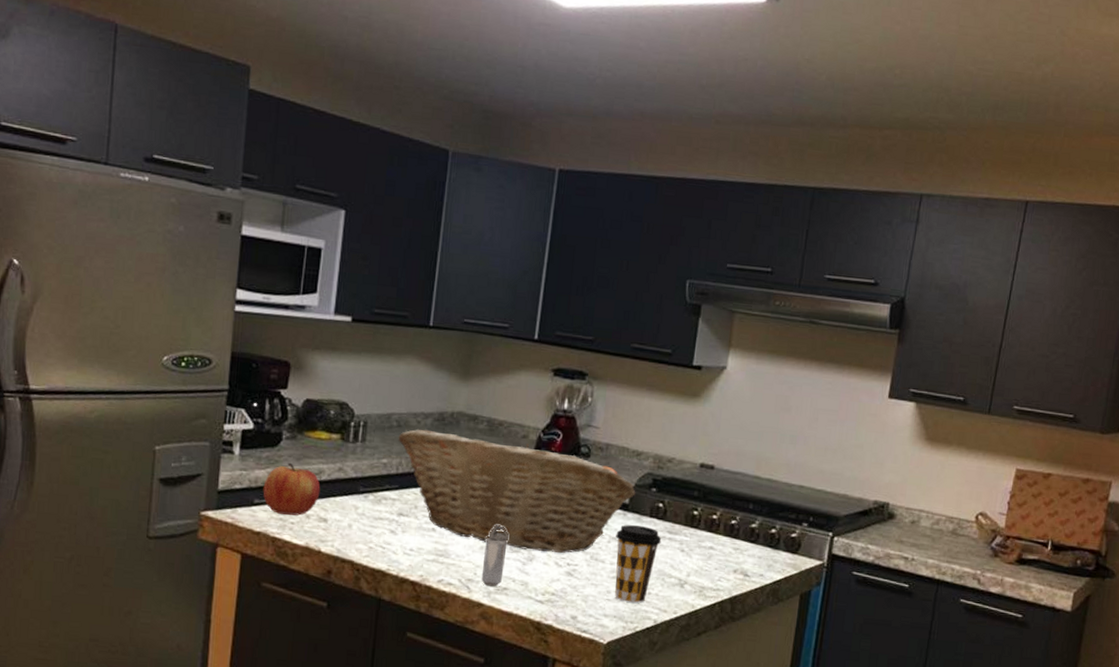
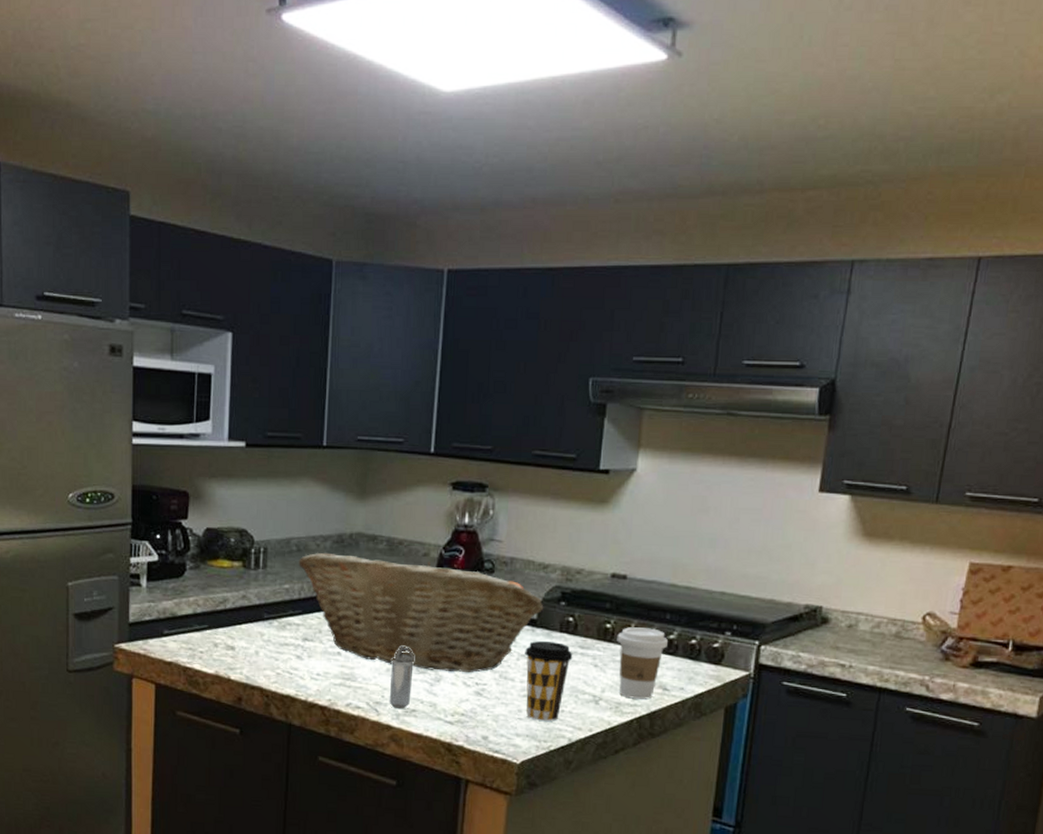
apple: present [263,463,321,516] -> none [171,593,226,645]
coffee cup: none [703,515,750,585] -> present [617,627,668,700]

